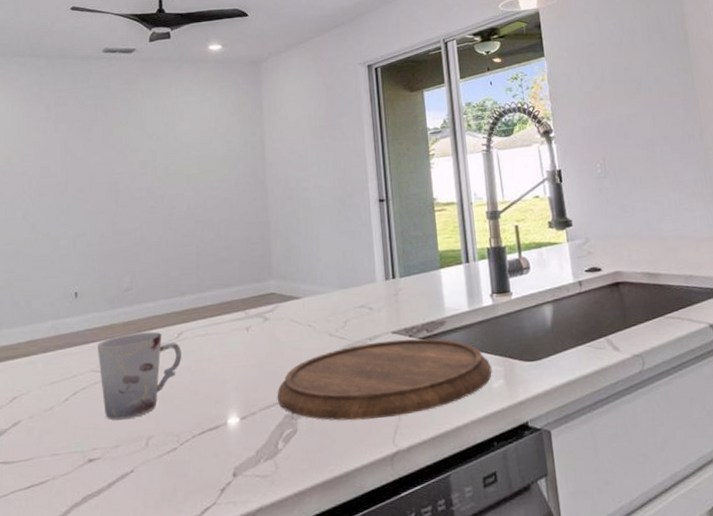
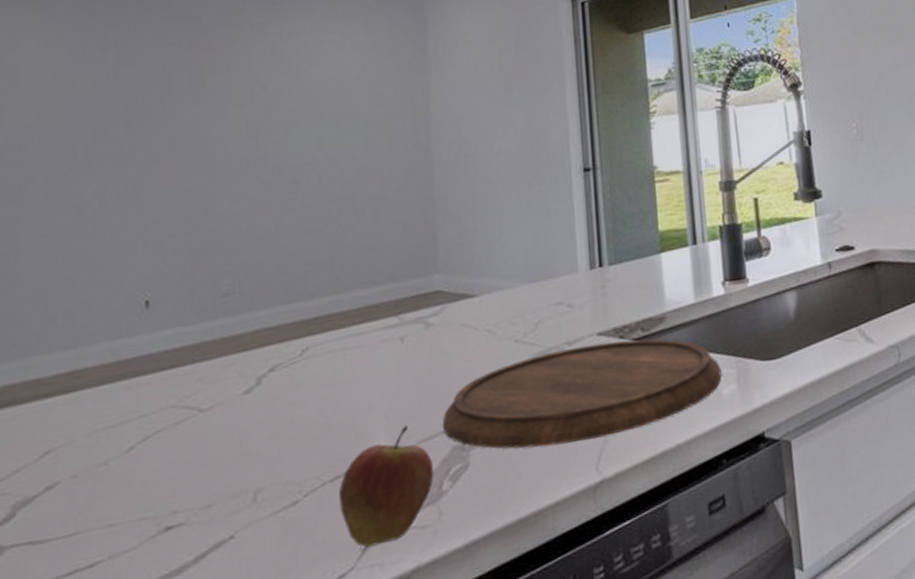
cup: present [96,331,182,420] -> none [179,349,307,472]
fruit: none [204,396,272,488] -> present [338,425,434,548]

